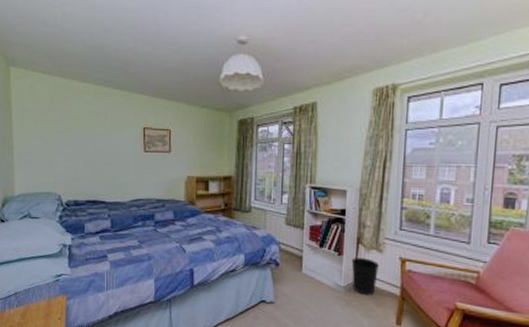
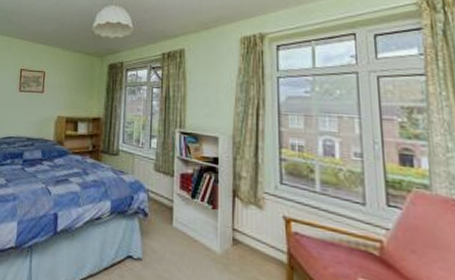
wastebasket: present [351,258,380,295] -> none [228,213,261,260]

